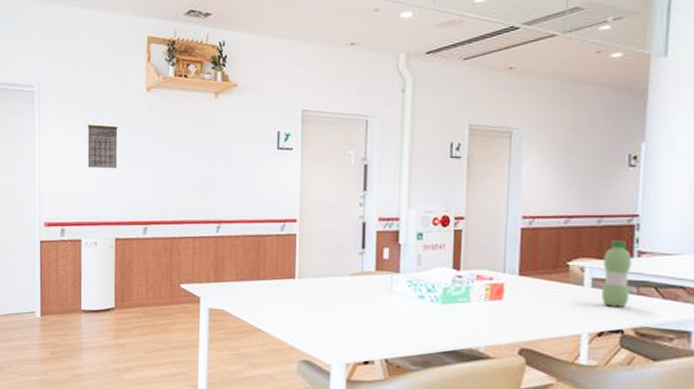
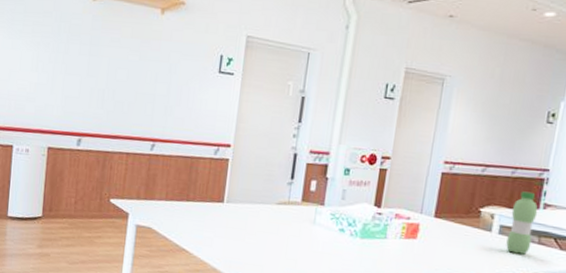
calendar: present [87,116,118,169] -> none [25,20,60,76]

